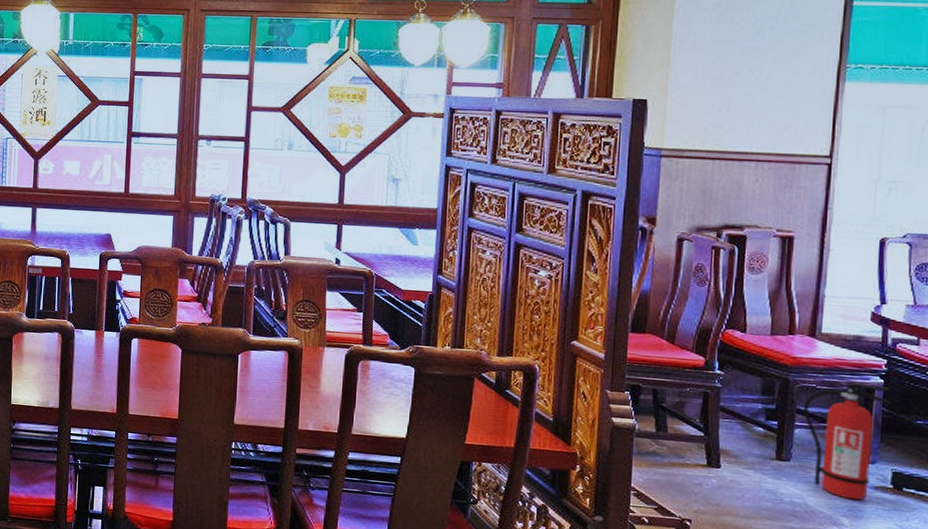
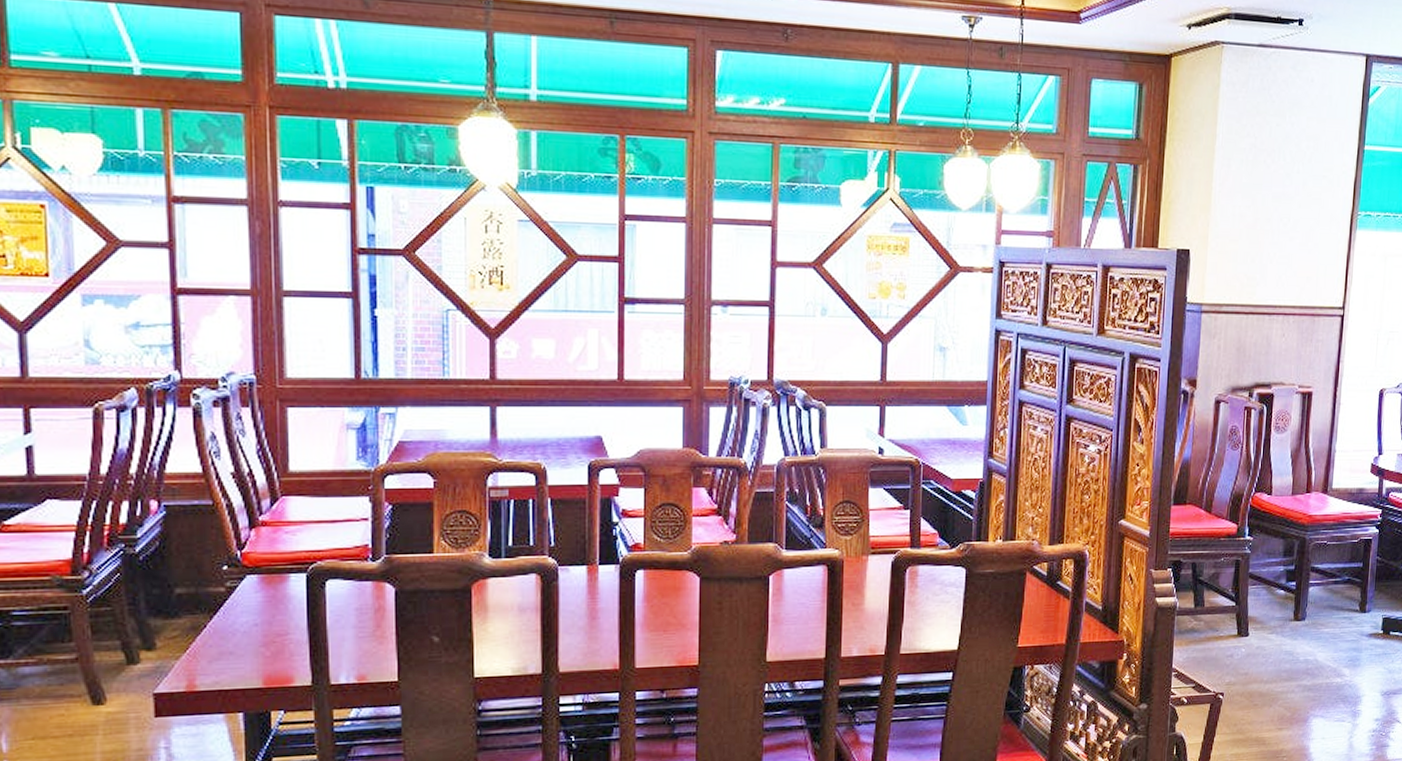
fire extinguisher: present [802,382,890,501] -> none [1316,535,1383,650]

